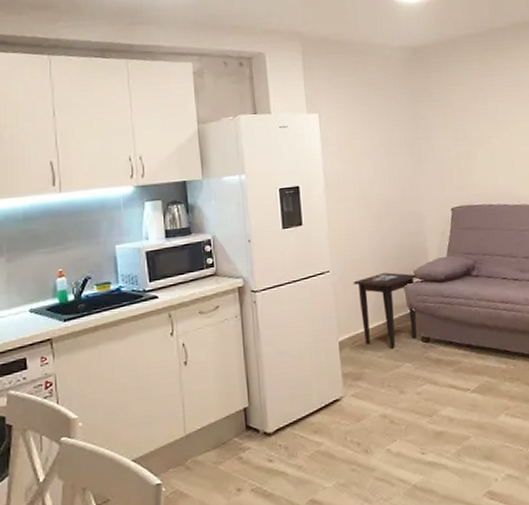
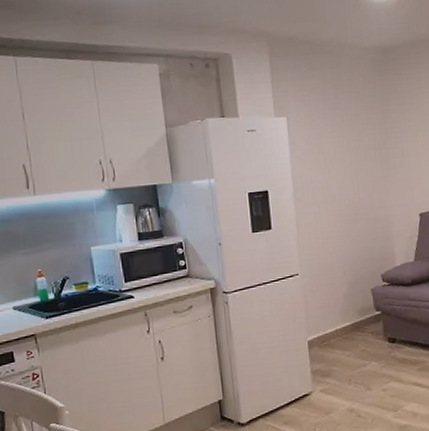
side table: present [353,272,418,348] -> none [322,276,385,348]

